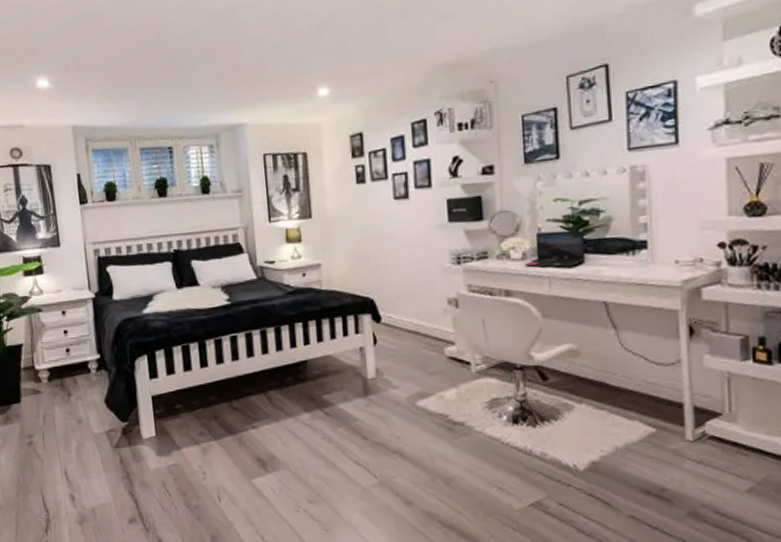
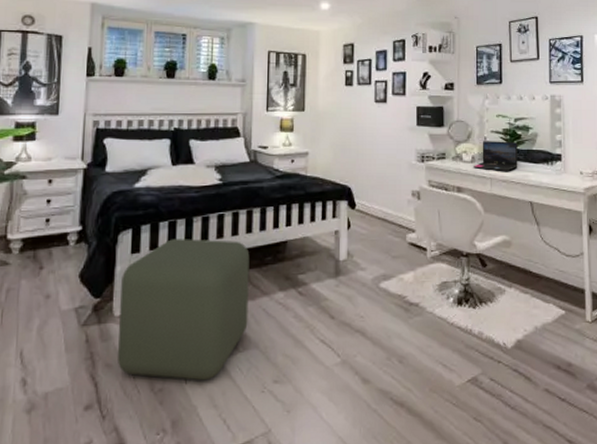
cube: none [144,362,275,500] -> present [117,239,250,381]

